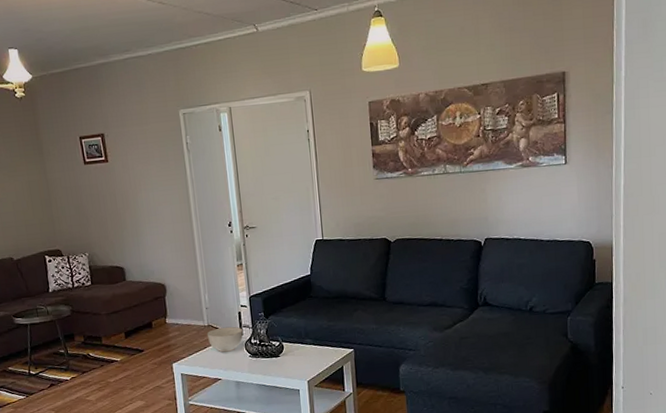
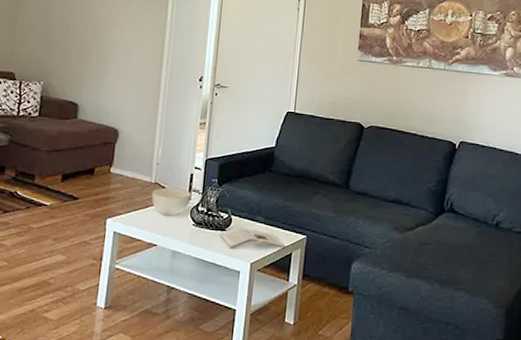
magazine: none [276,351,337,372] -> present [220,227,287,250]

